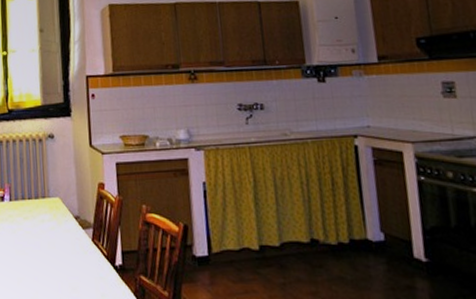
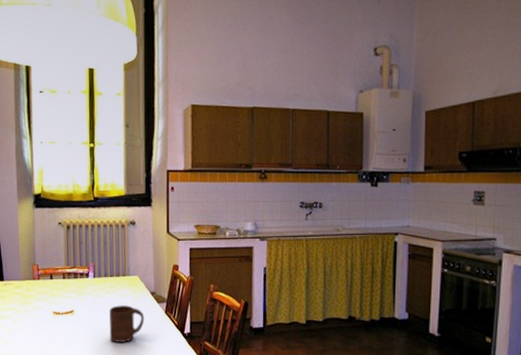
cup: none [28,233,69,280] -> present [109,305,145,344]

